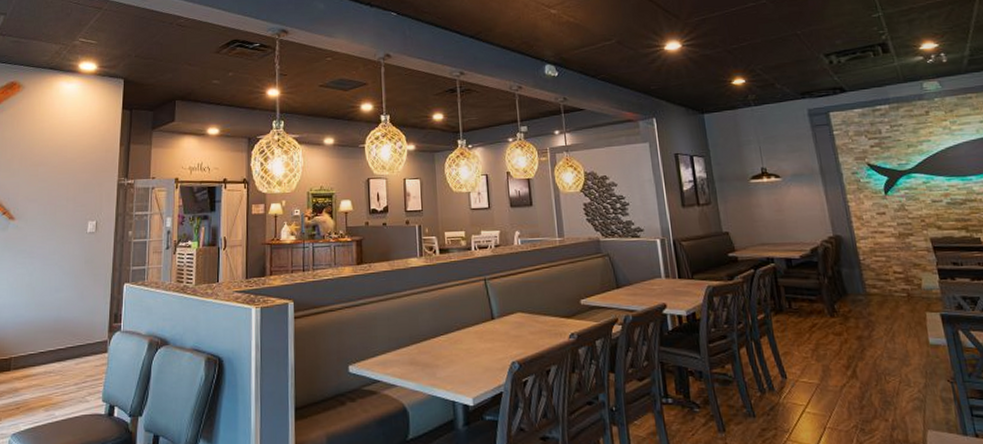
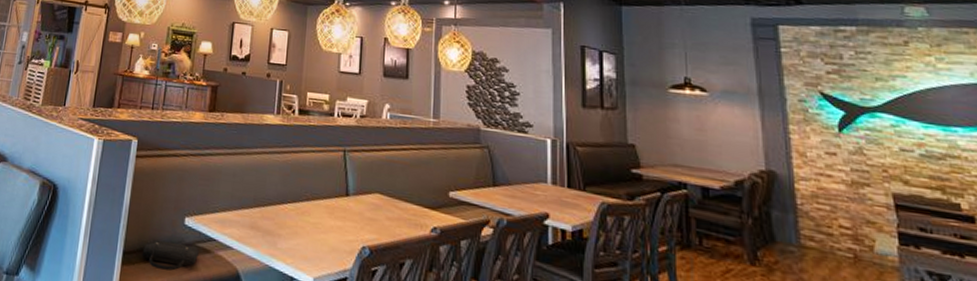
handbag: none [313,390,366,417] -> present [142,239,199,271]

